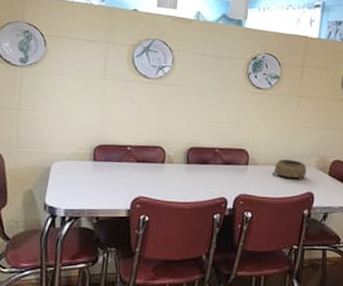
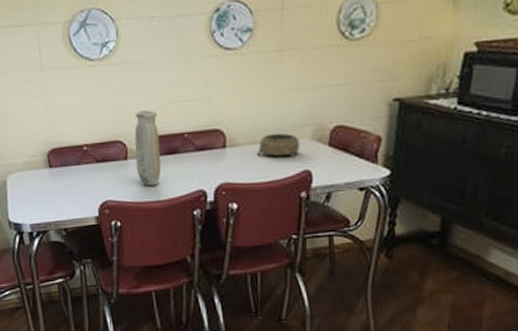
vase: none [170,125,196,189] -> present [134,110,162,186]

